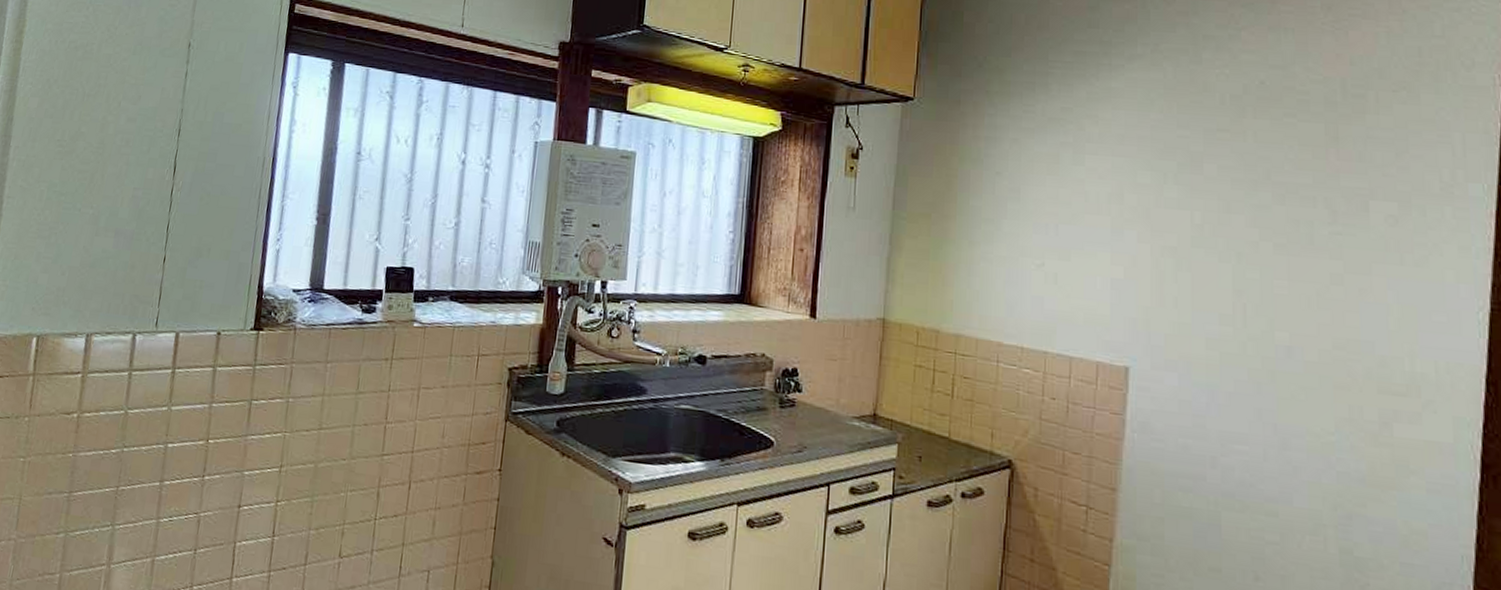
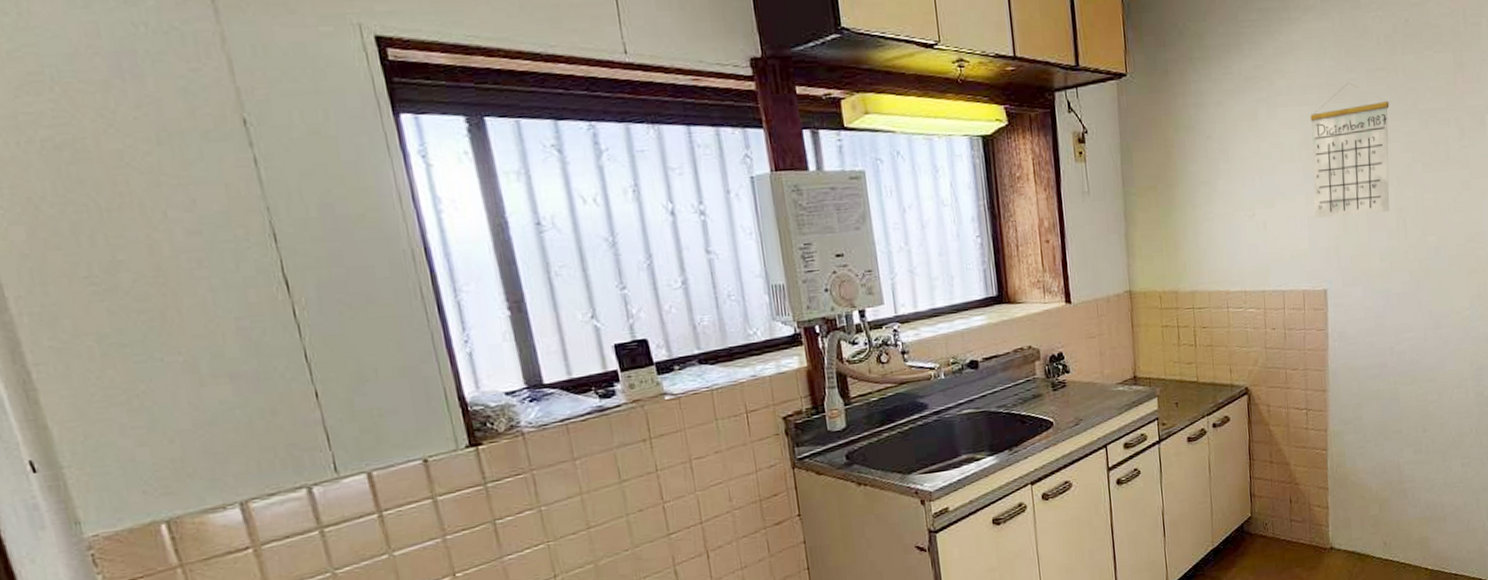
calendar: none [1120,139,1232,293] -> present [1310,82,1390,218]

